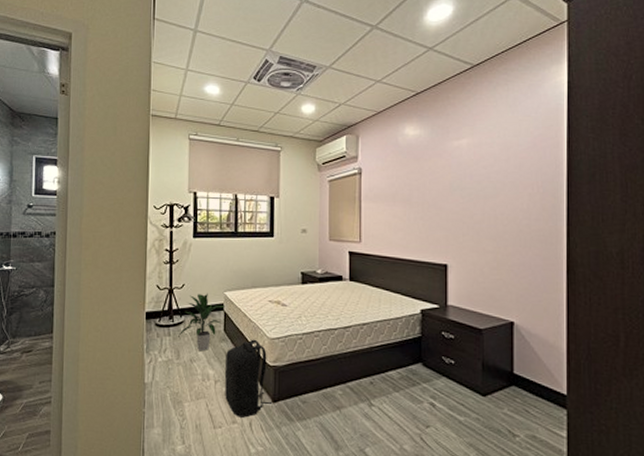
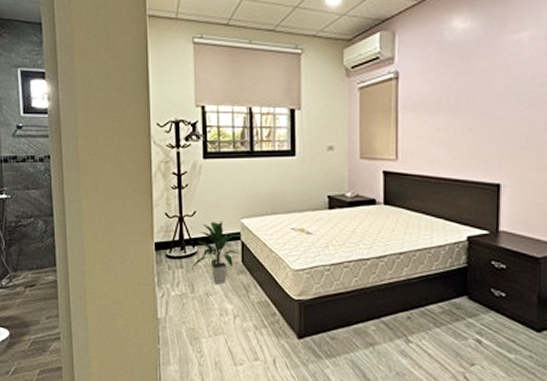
backpack: present [224,339,273,418] -> none [244,271,298,355]

